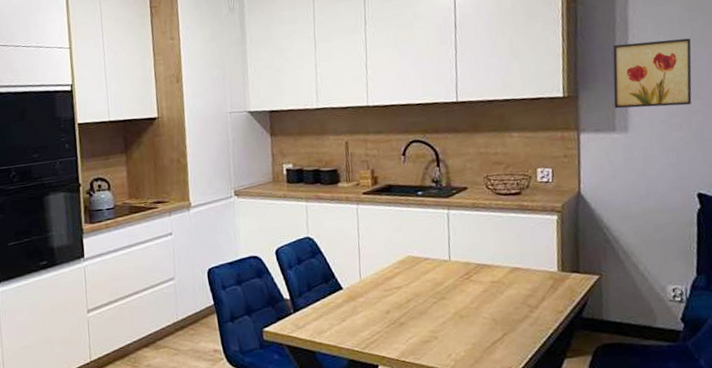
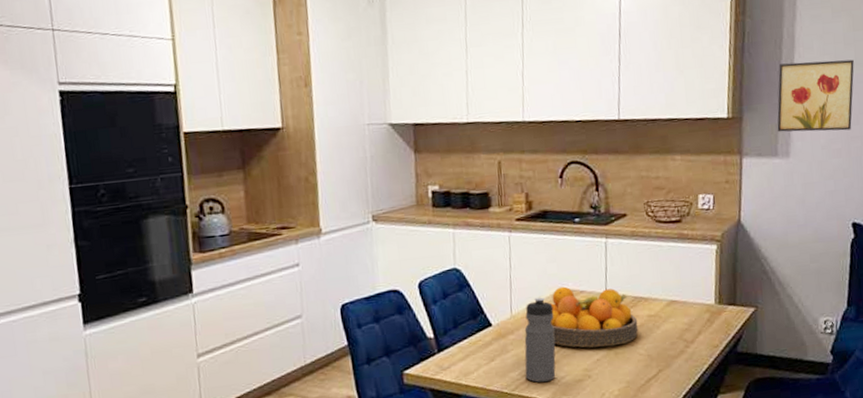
water bottle: none [373,263,404,343] -> present [524,297,556,383]
fruit bowl: none [396,254,482,311] -> present [550,286,639,348]

